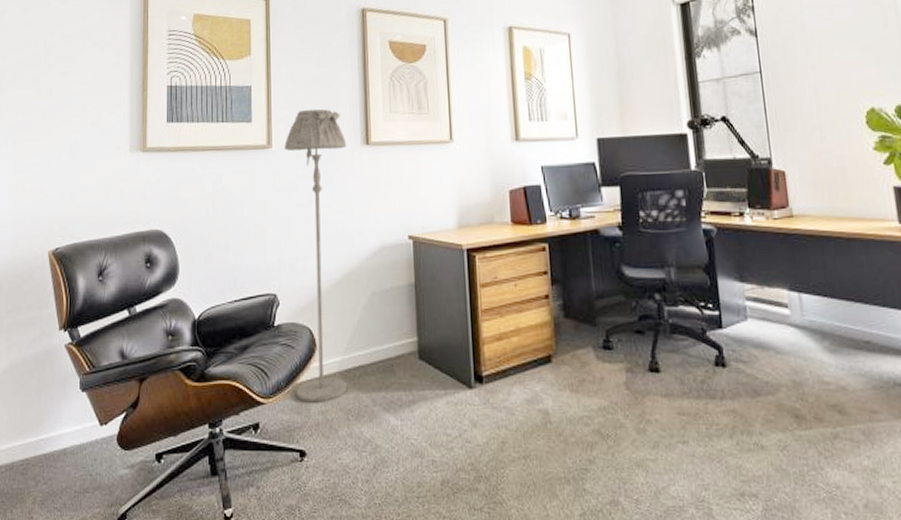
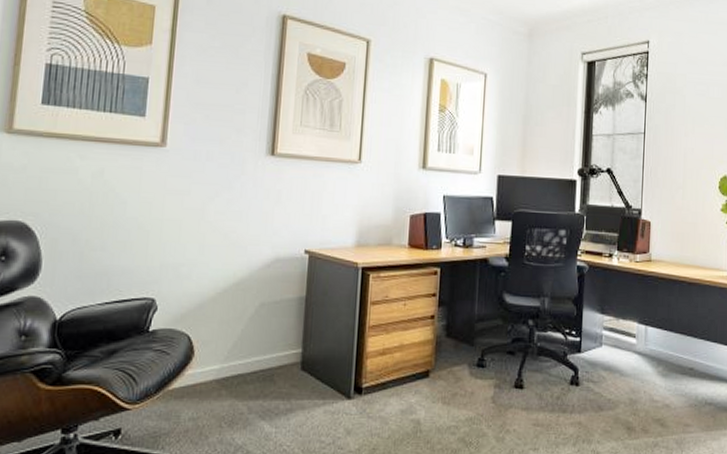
floor lamp: present [284,109,347,403] -> none [165,111,251,409]

